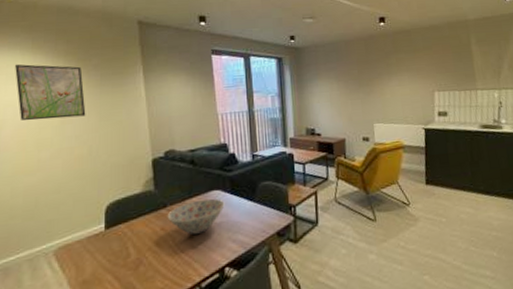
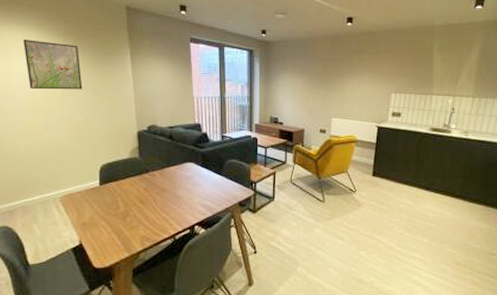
bowl: present [167,198,225,235] -> none [149,169,197,197]

